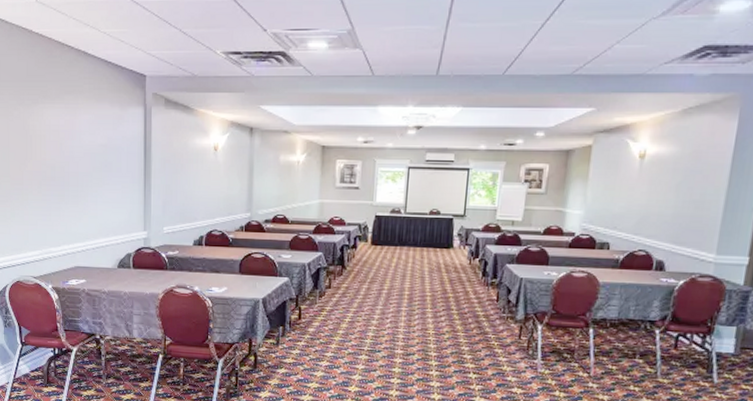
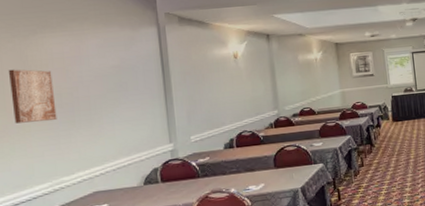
wall art: none [13,137,50,193] -> present [8,69,57,124]

